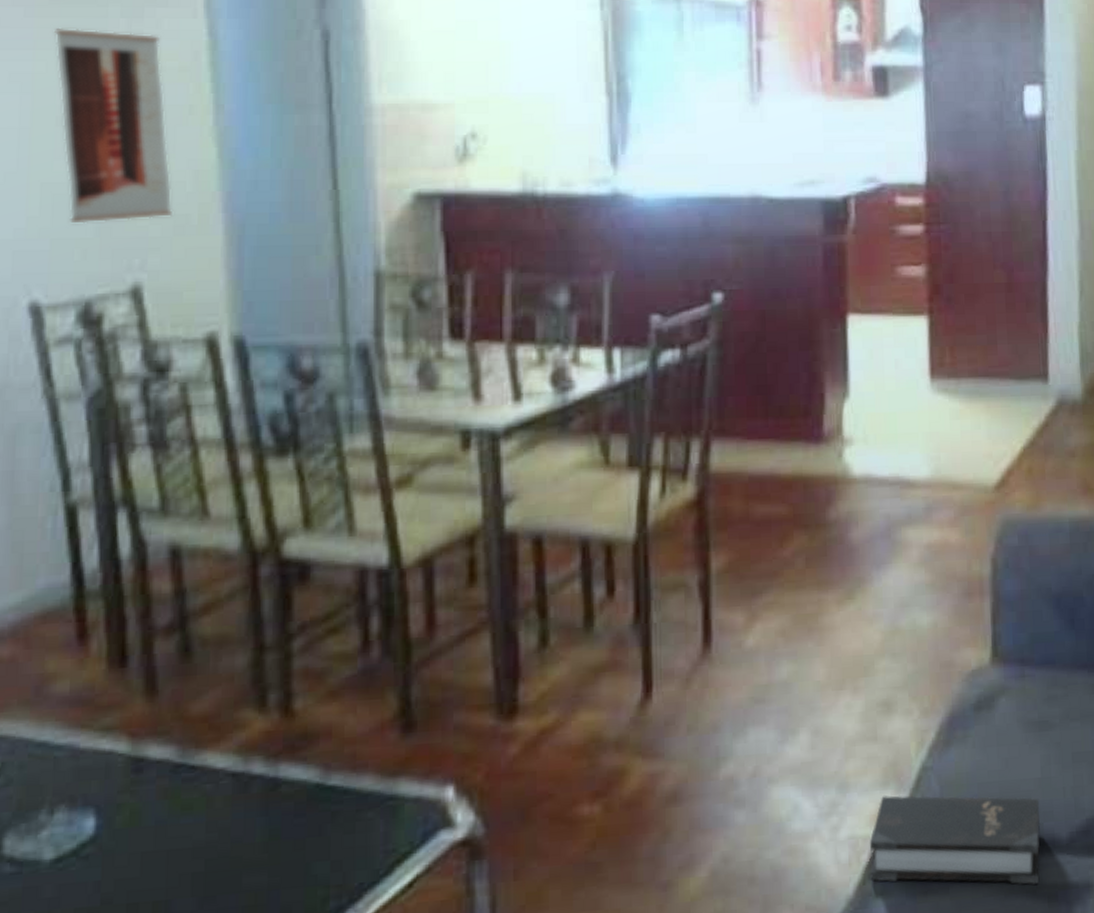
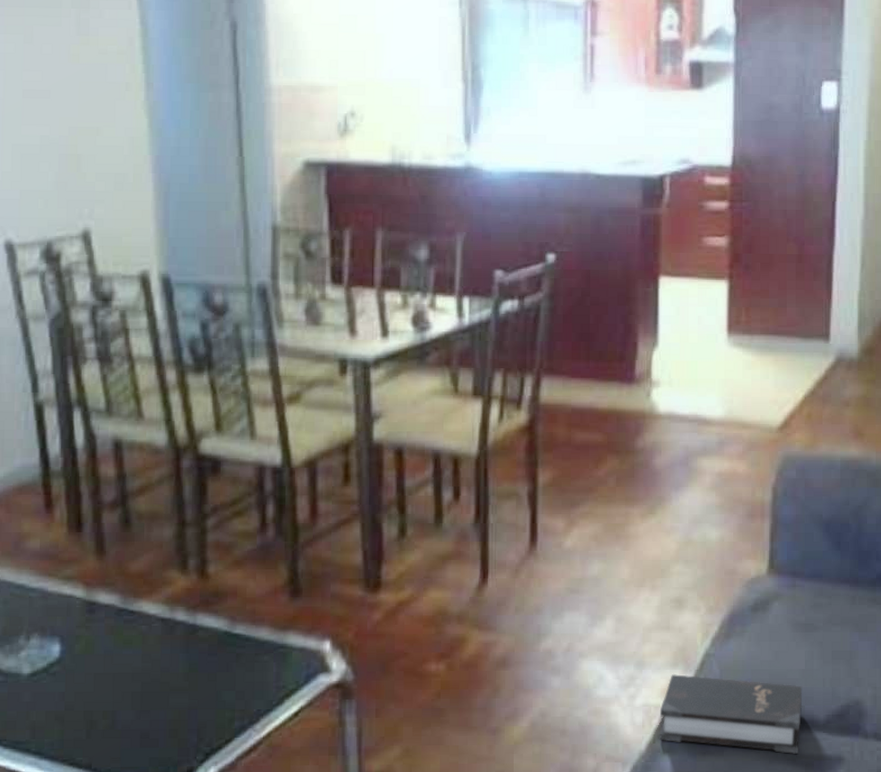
wall art: present [53,27,173,224] -> none [19,16,113,179]

